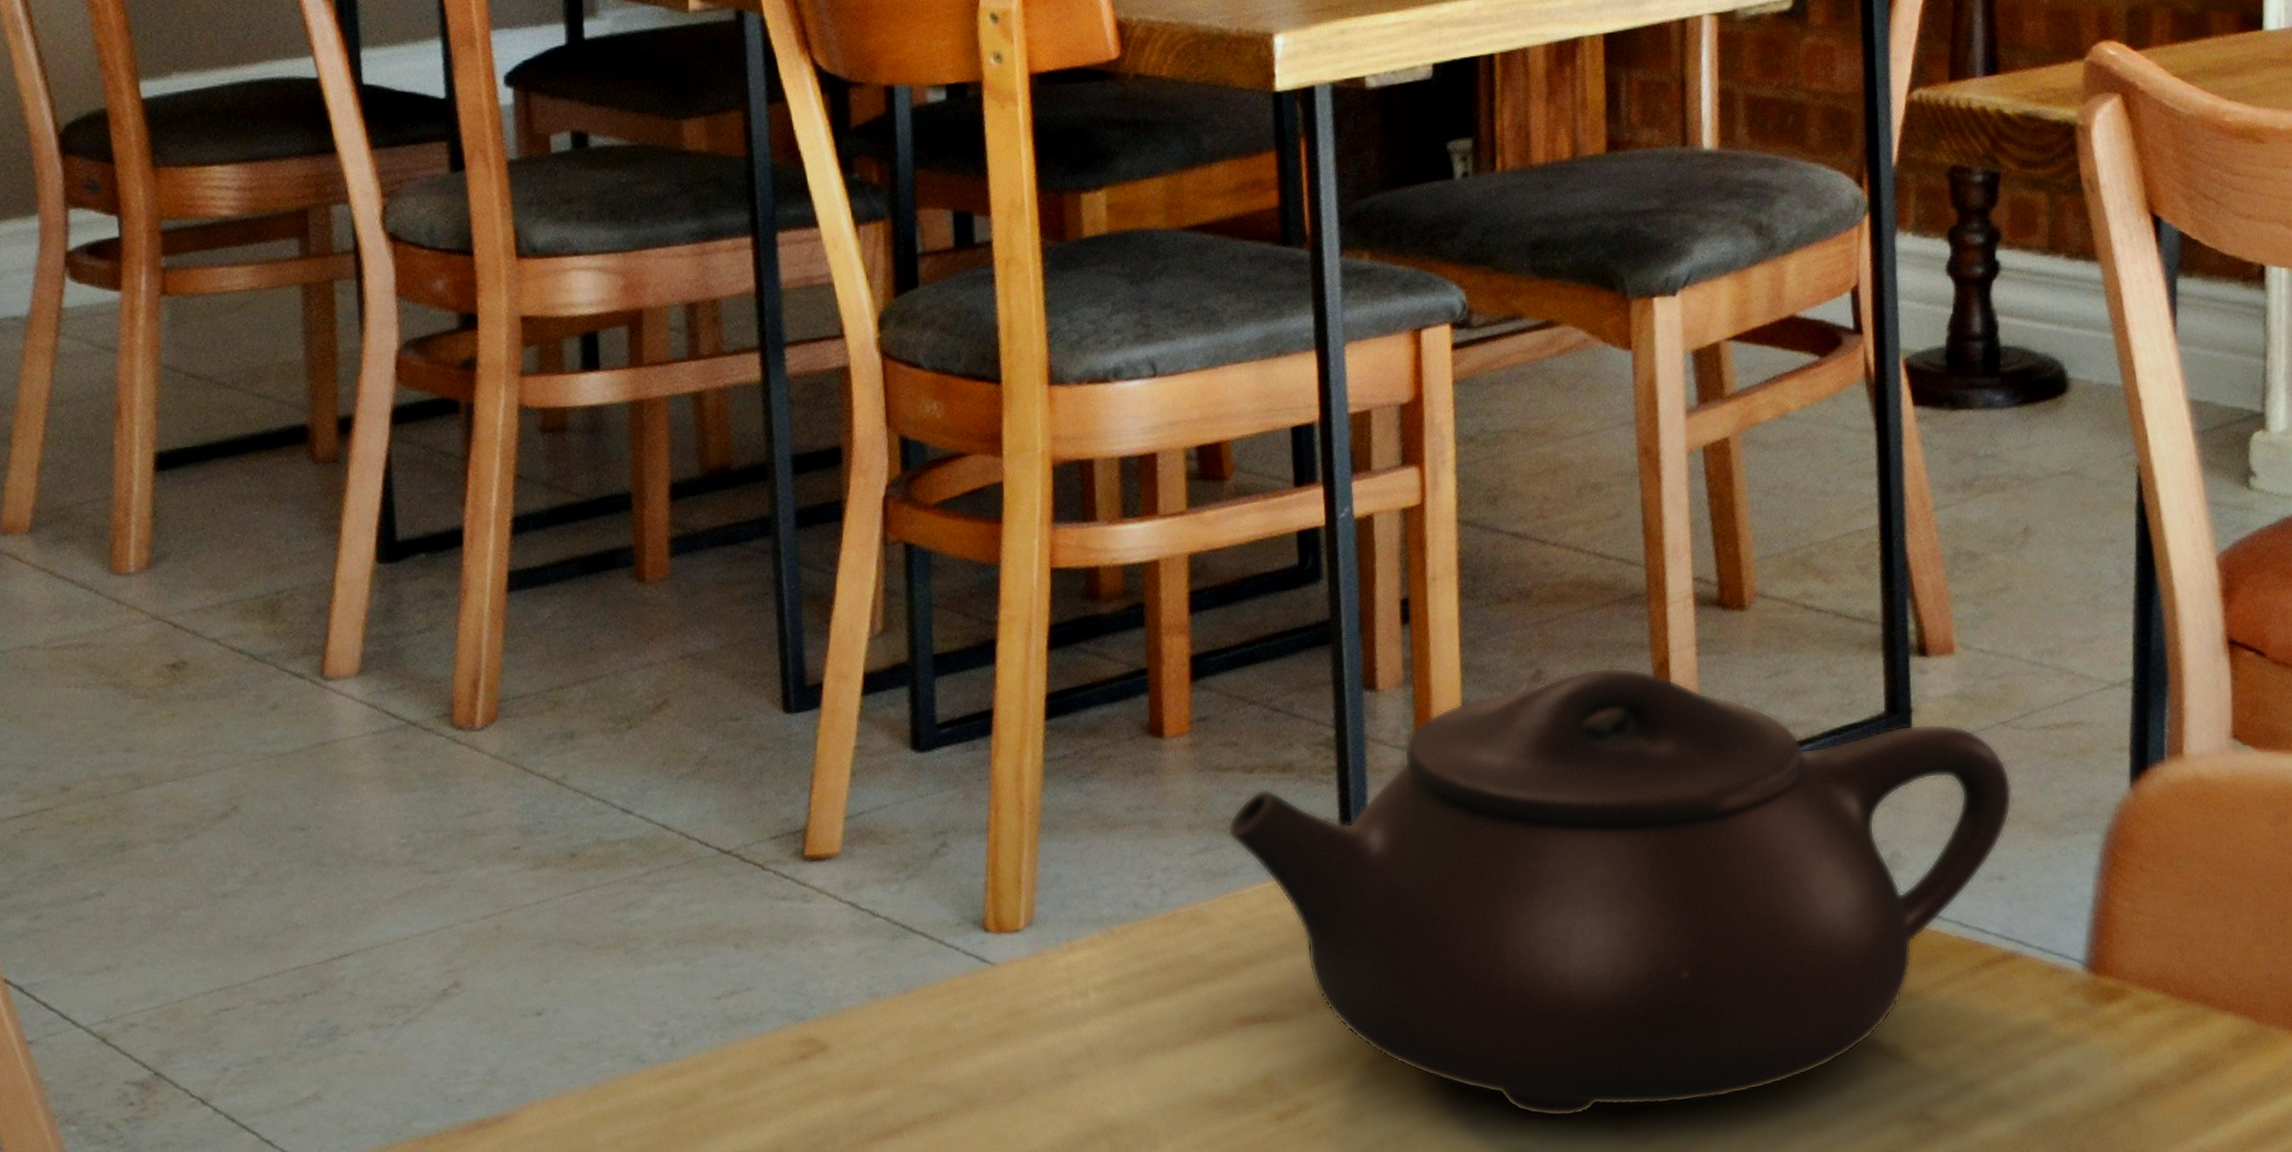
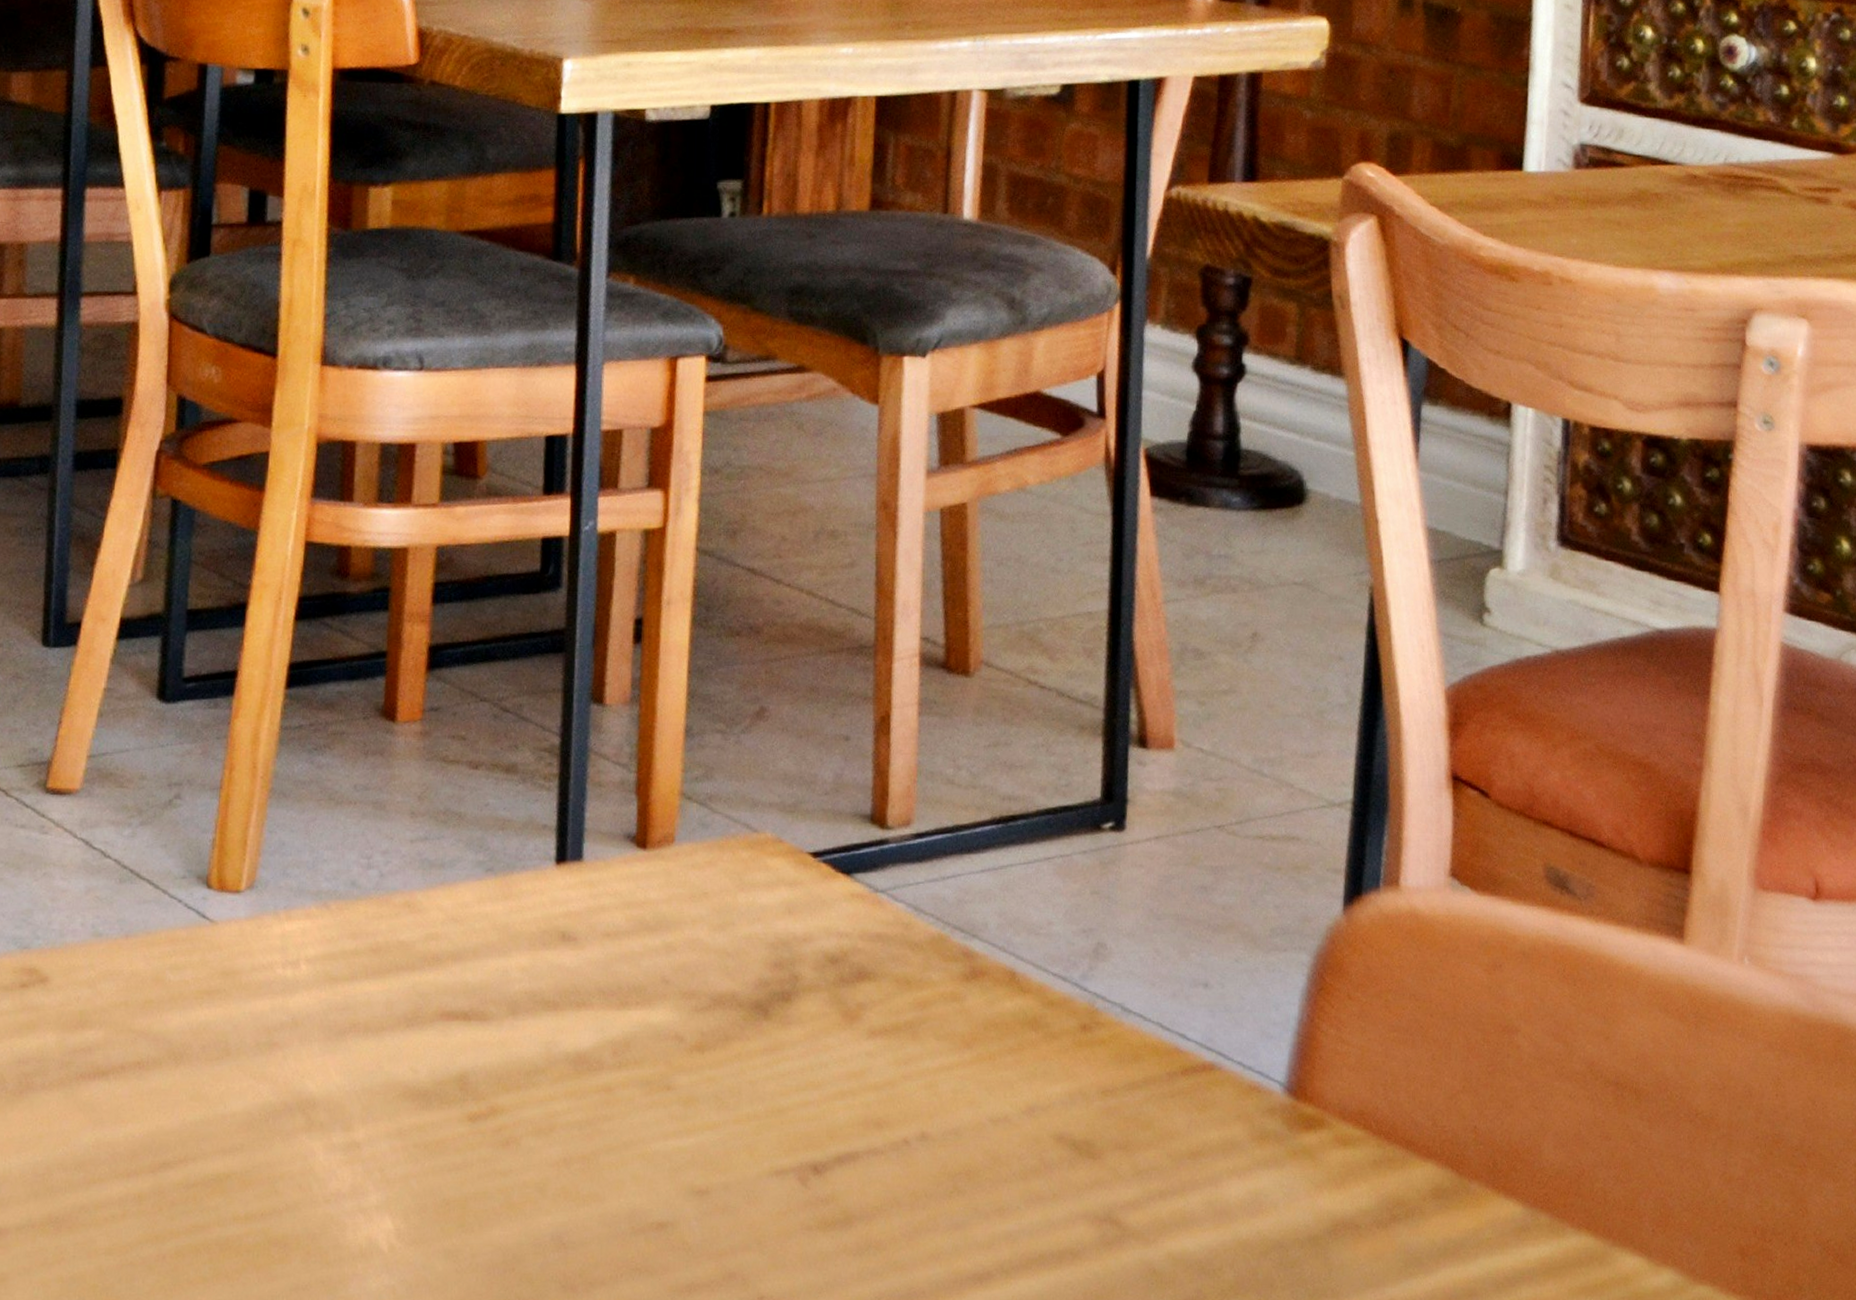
teapot: present [1227,667,2012,1118] -> none [447,713,1223,1168]

